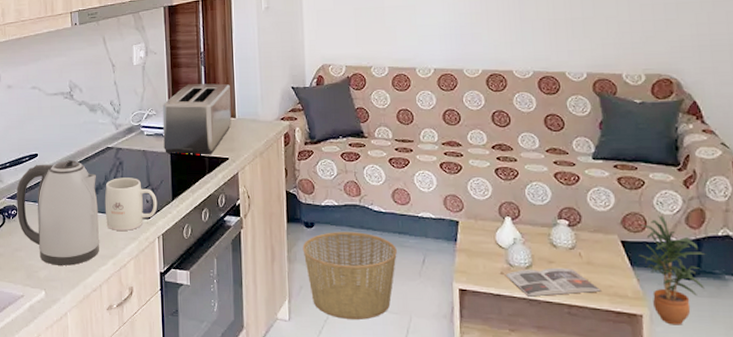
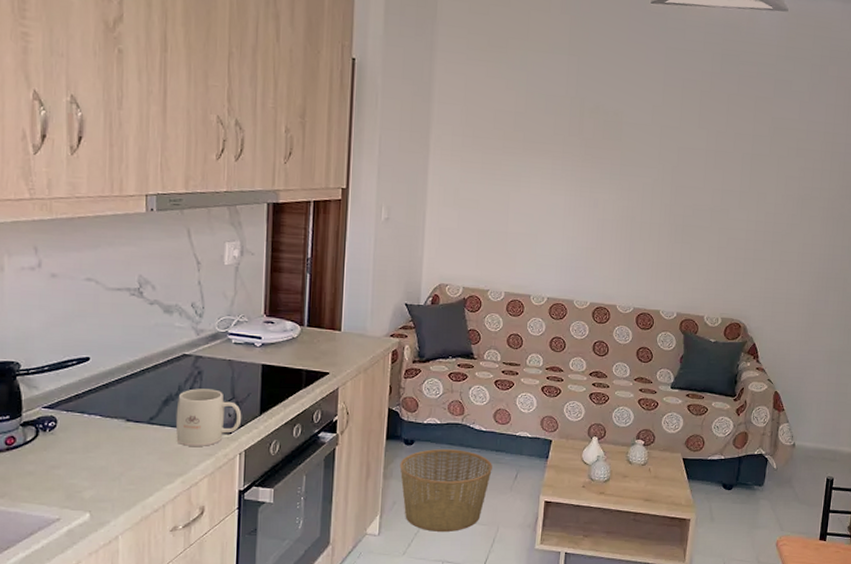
kettle: present [16,160,100,266] -> none [56,366,167,484]
toaster: present [162,83,232,155] -> none [254,290,338,369]
magazine: present [505,267,601,297] -> none [586,481,662,507]
potted plant: present [639,215,706,325] -> none [694,437,744,527]

